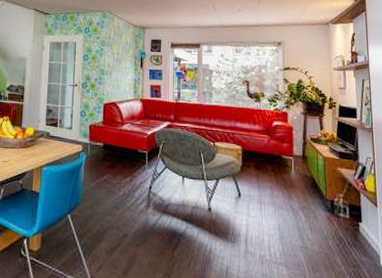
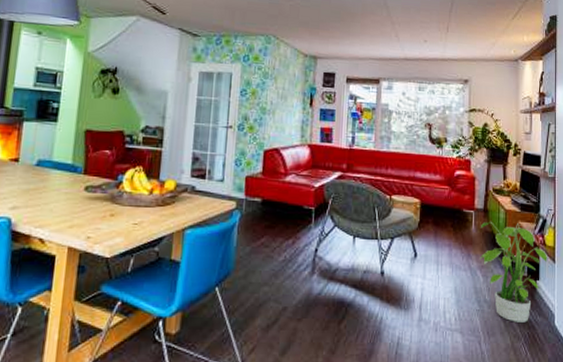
potted plant: none [300,167,369,261] -> present [479,221,547,322]

